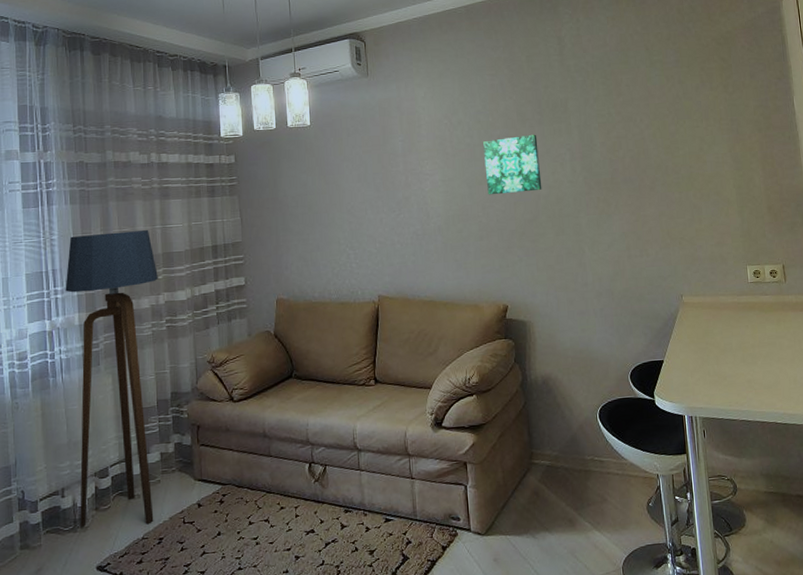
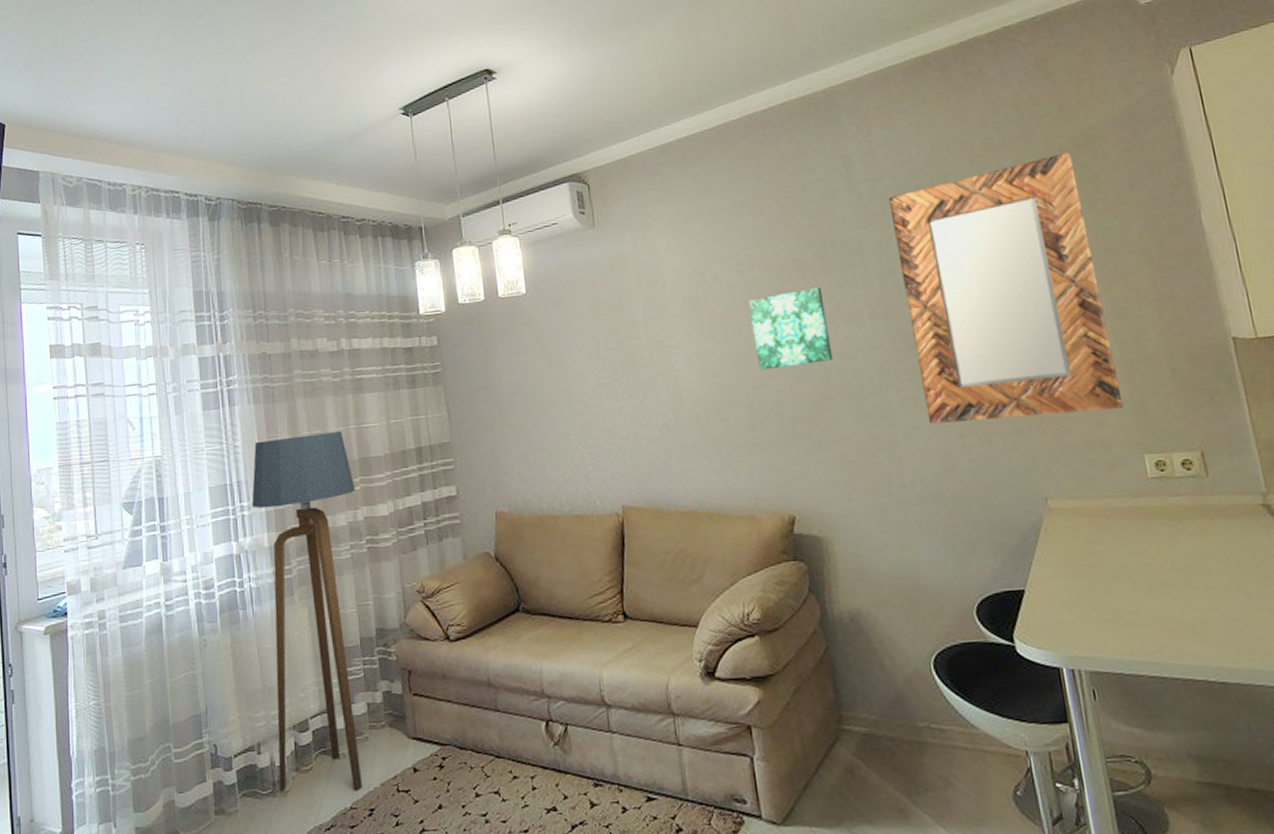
home mirror: none [588,48,736,240] -> present [888,152,1124,424]

